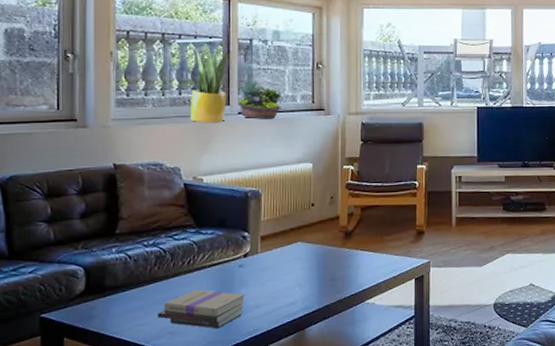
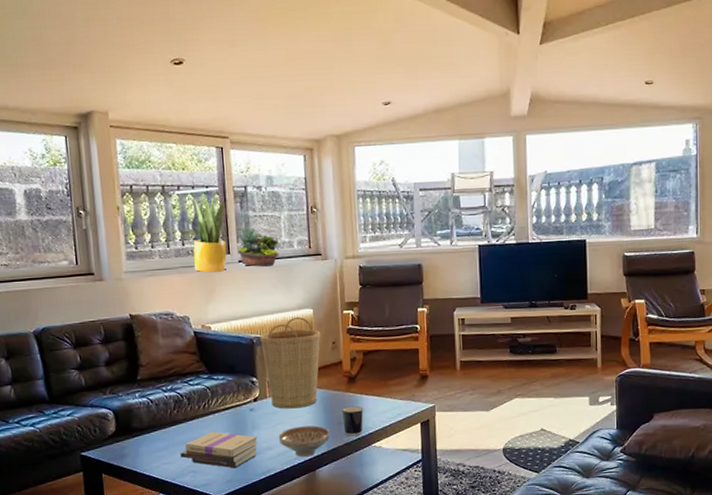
basket: none [255,171,319,265] -> present [260,317,321,409]
decorative bowl: none [267,282,323,315] -> present [278,425,331,457]
mug: none [335,261,358,293] -> present [341,405,364,436]

